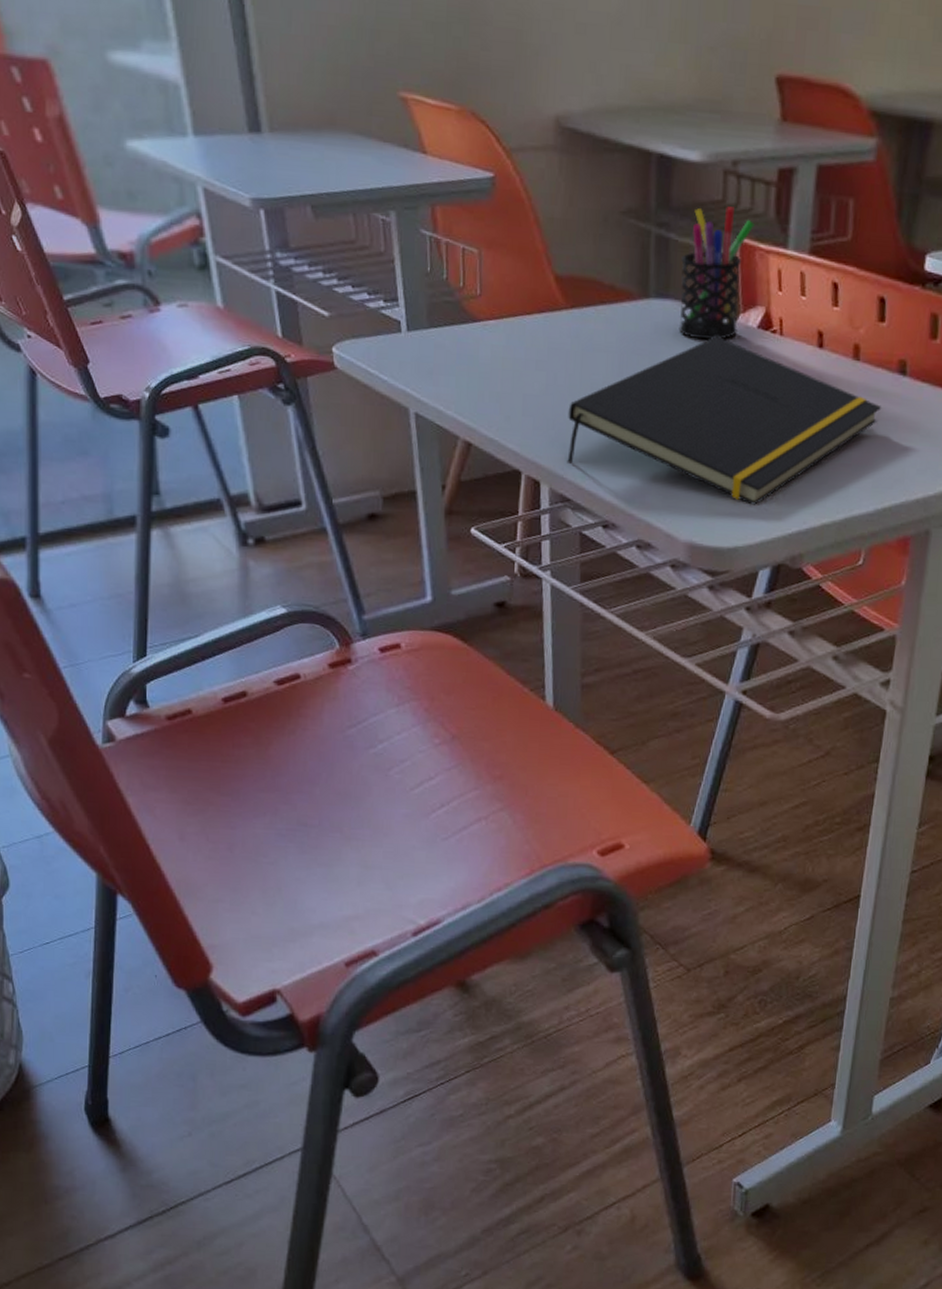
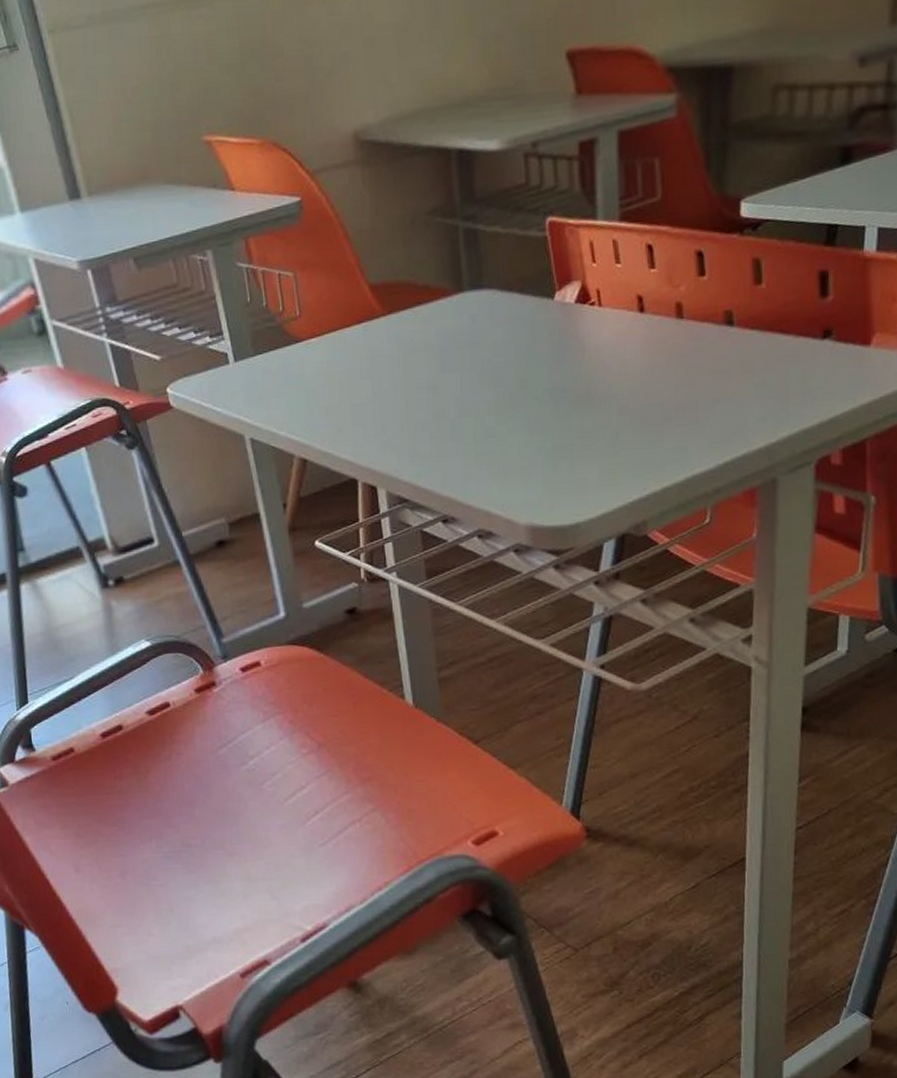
notepad: present [567,336,881,505] -> none [396,318,711,479]
pen holder: present [678,206,754,340] -> none [491,188,561,324]

